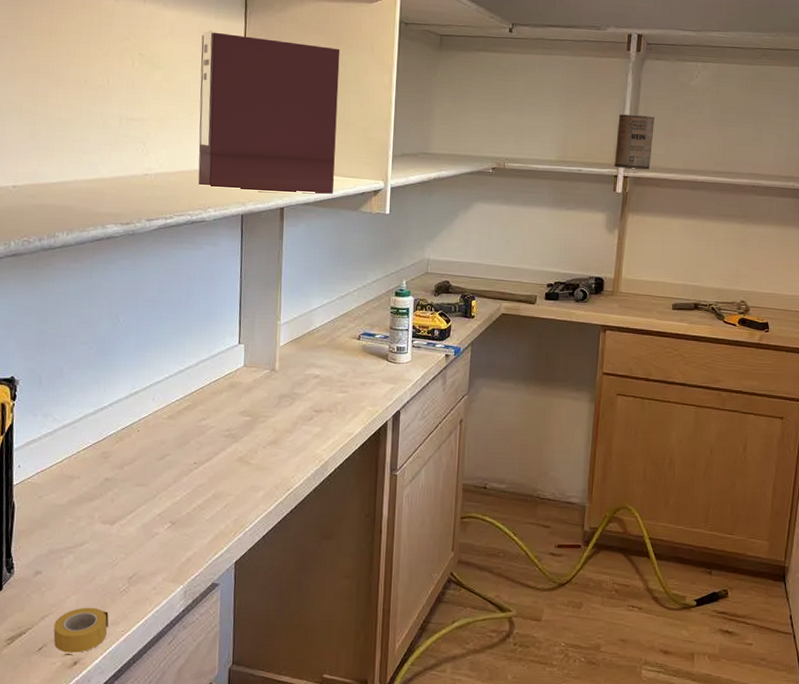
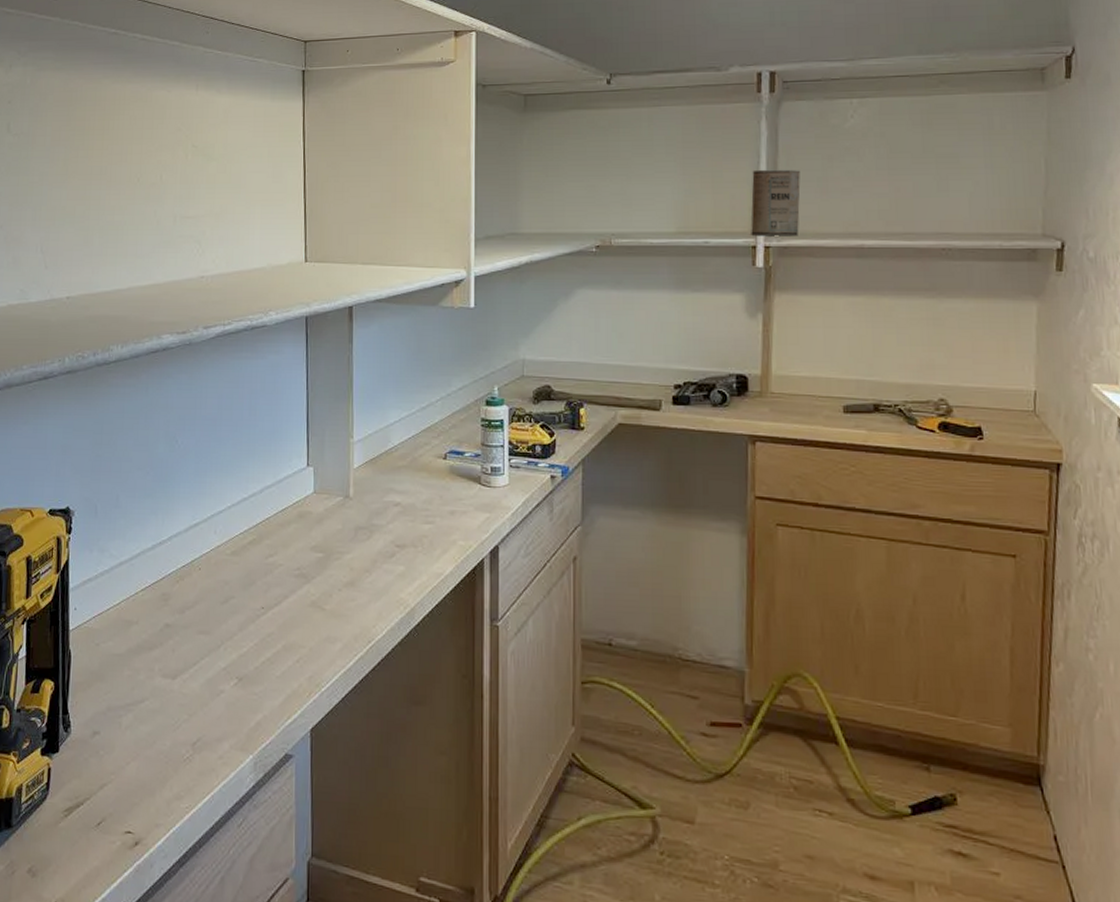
adhesive tape: present [53,607,109,653] -> none [113,776,172,831]
binder: present [198,30,340,195] -> none [257,114,410,290]

